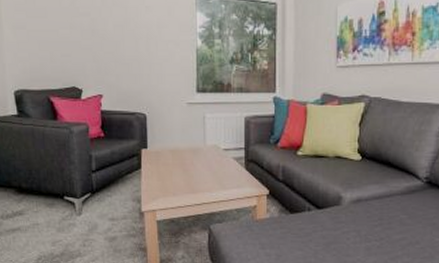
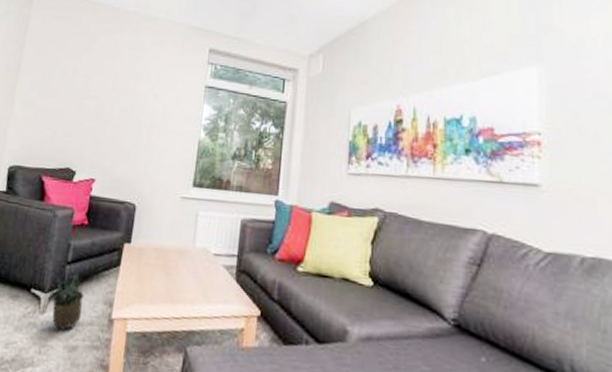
potted plant: none [80,174,115,226] -> present [49,268,85,331]

